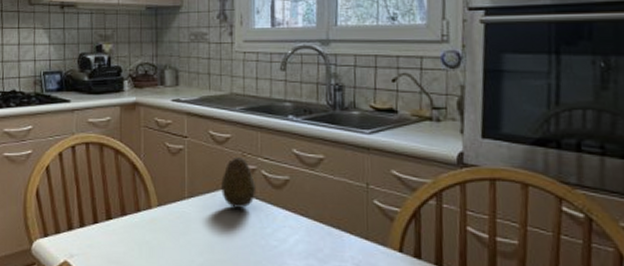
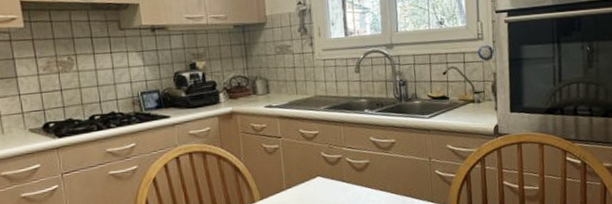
fruit: present [221,158,255,208] -> none [313,149,343,192]

